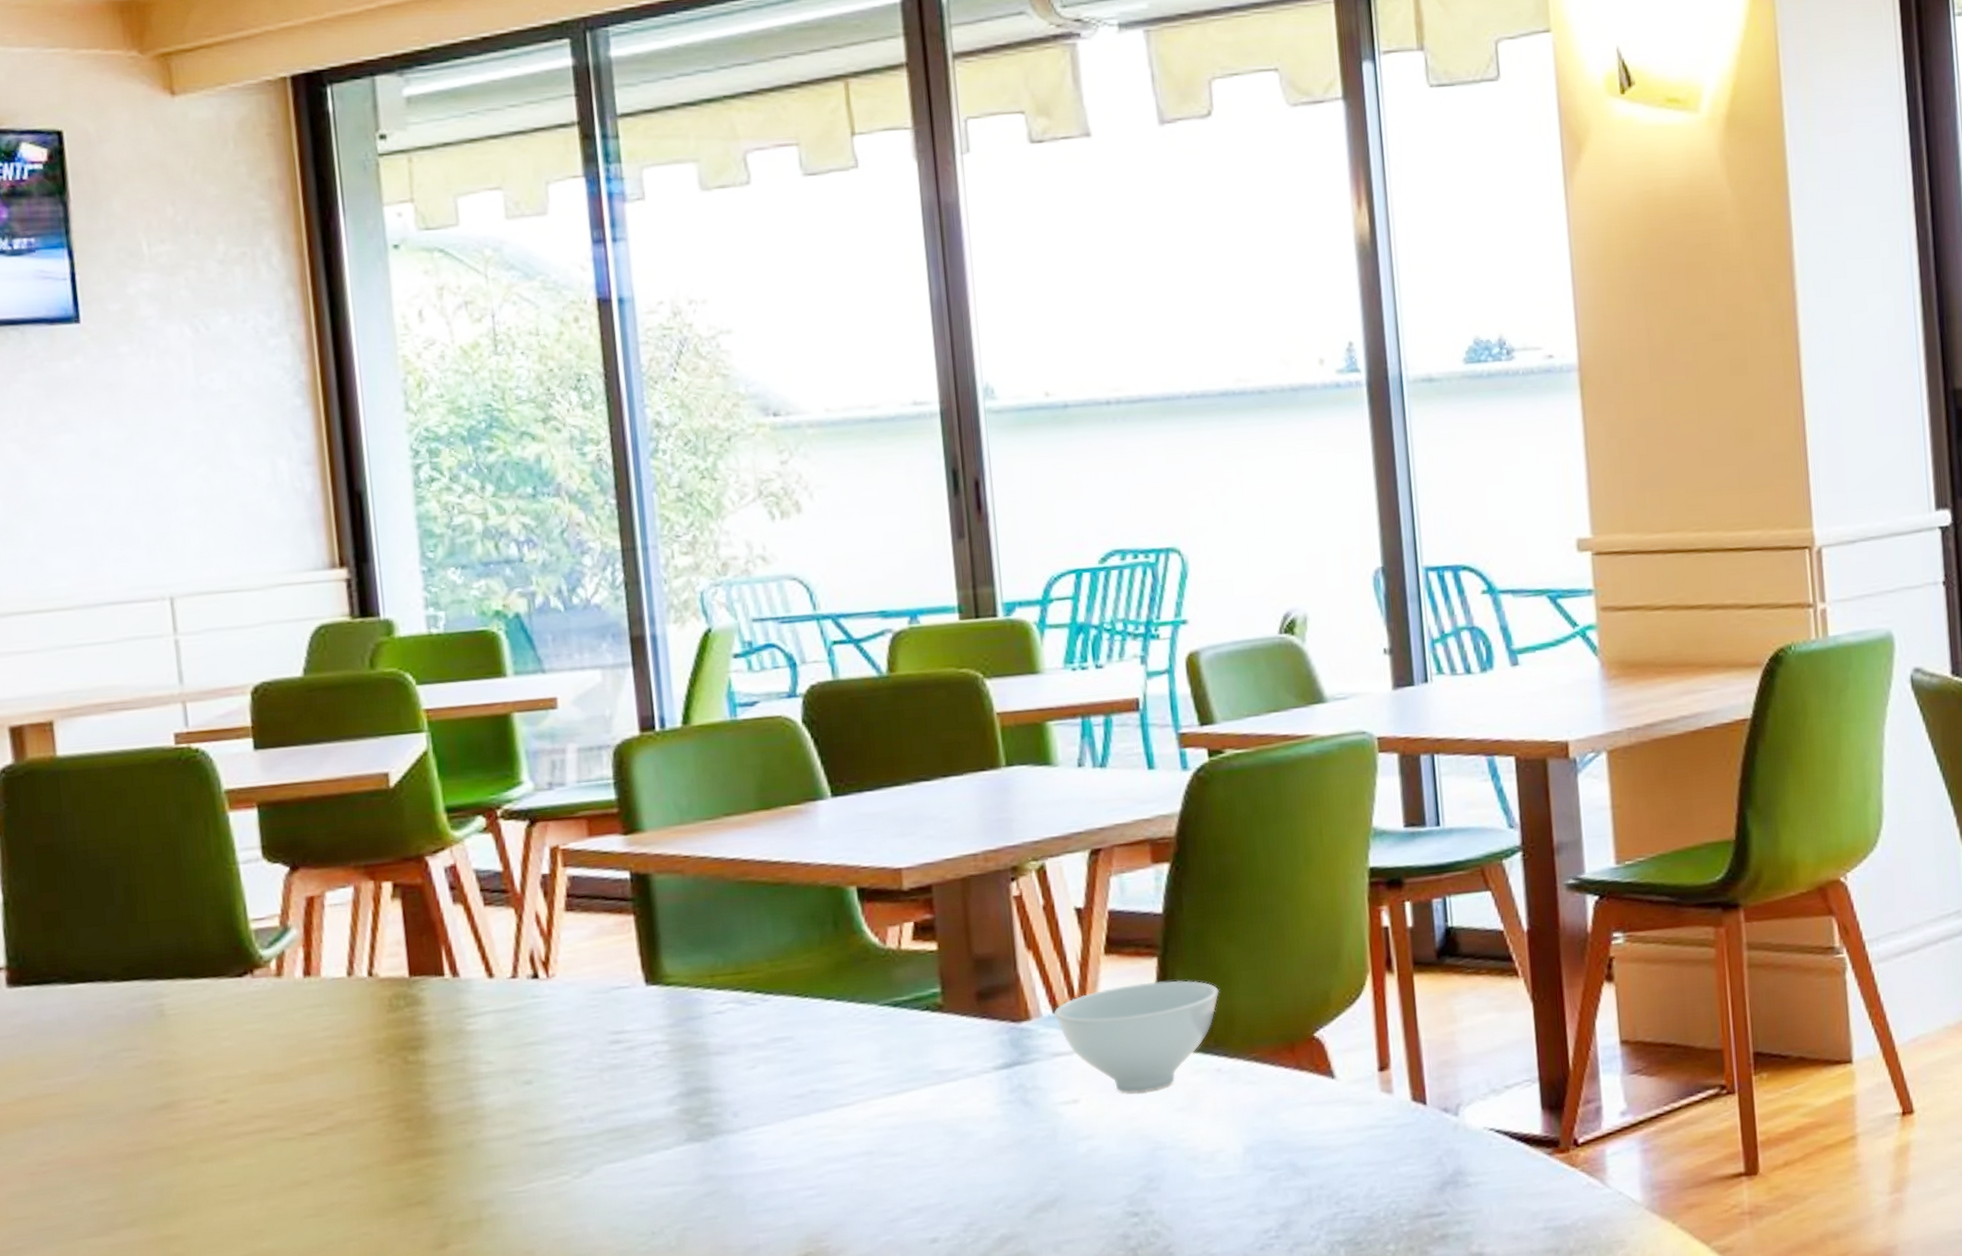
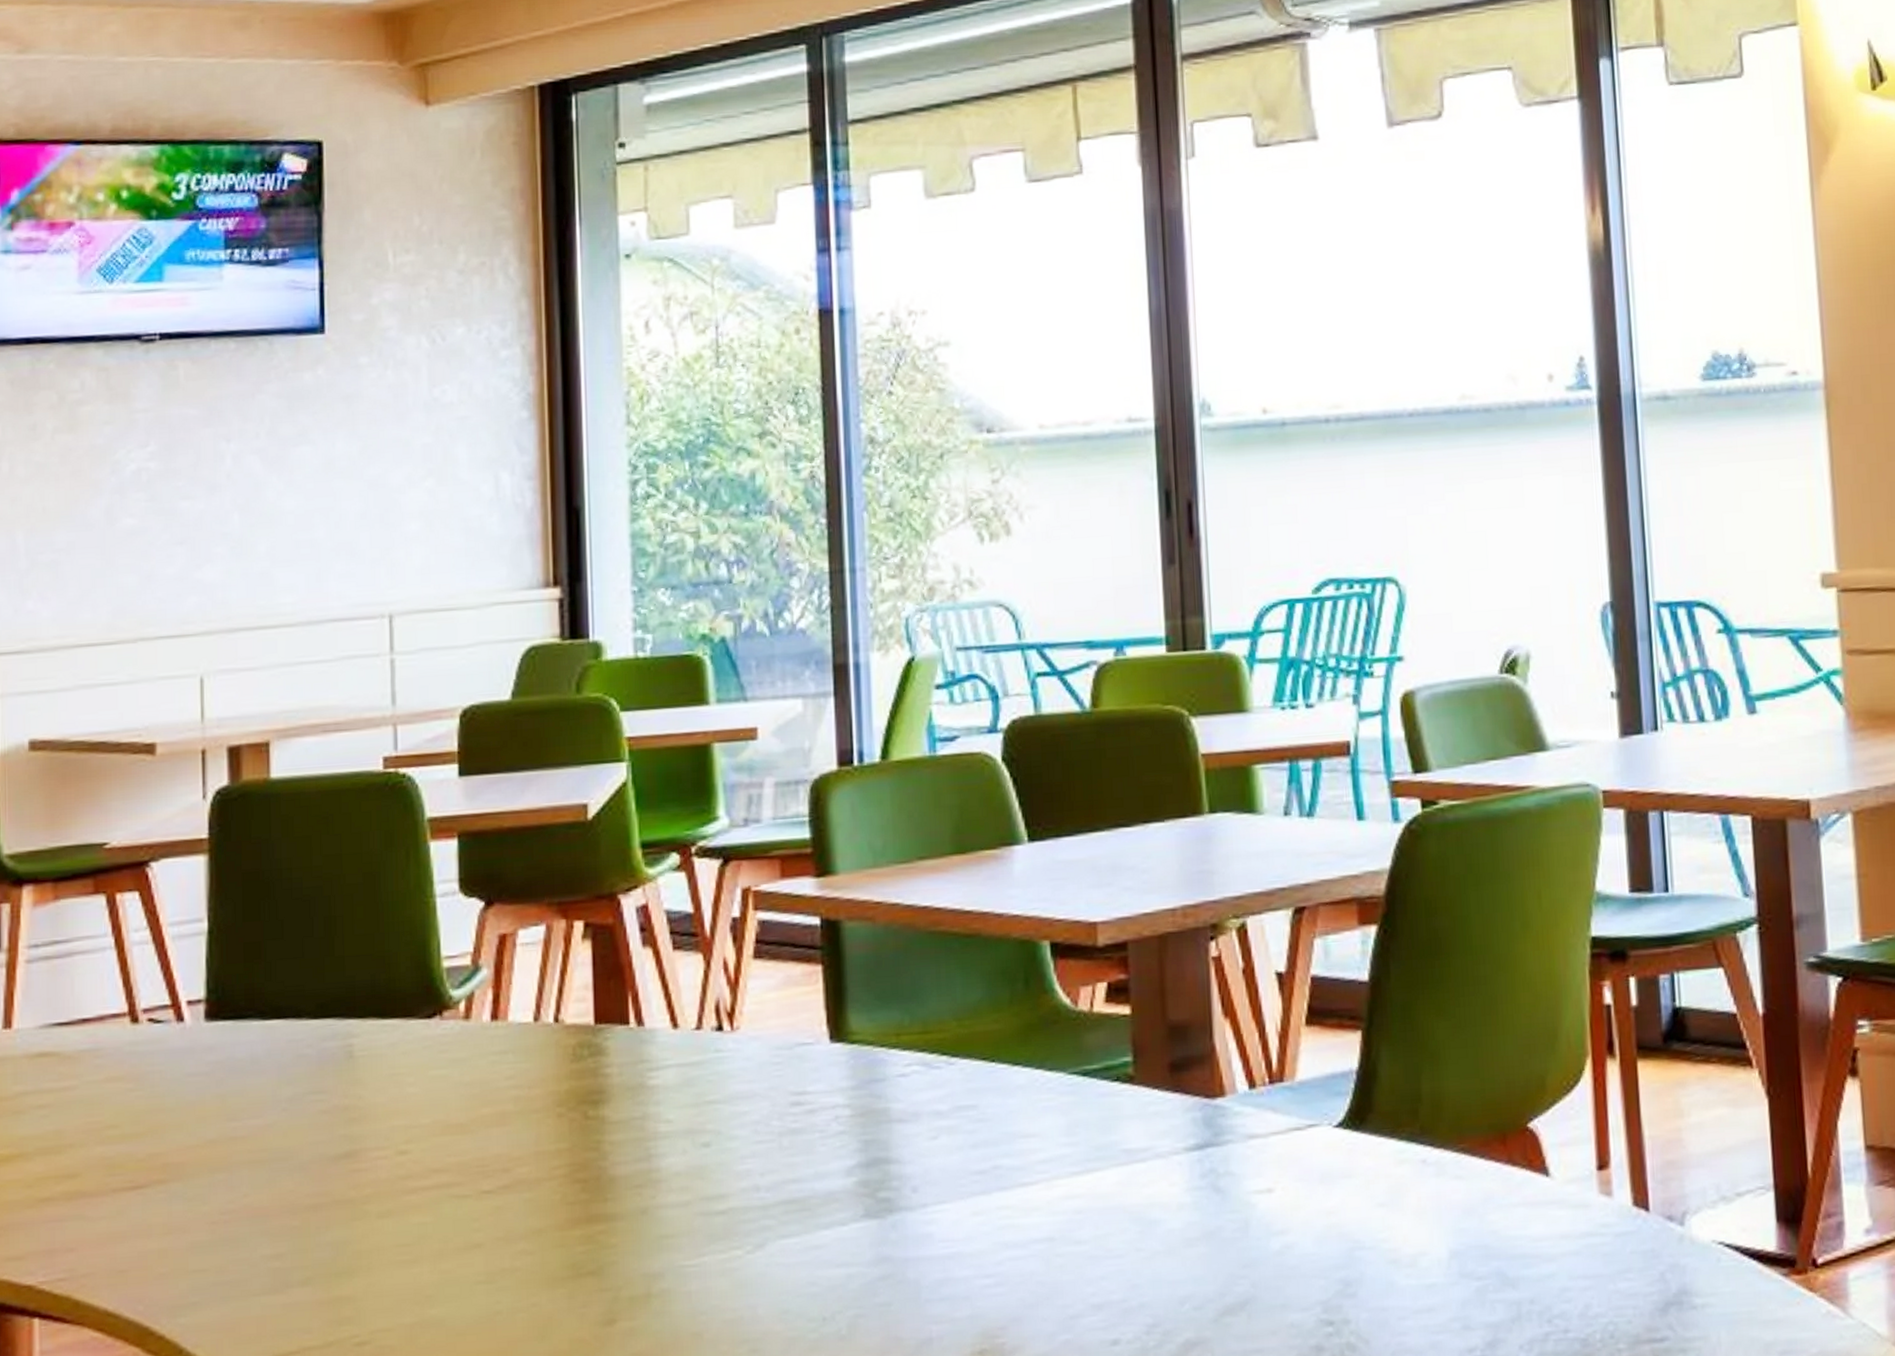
bowl: present [1053,980,1219,1092] -> none [1250,1057,1427,1183]

